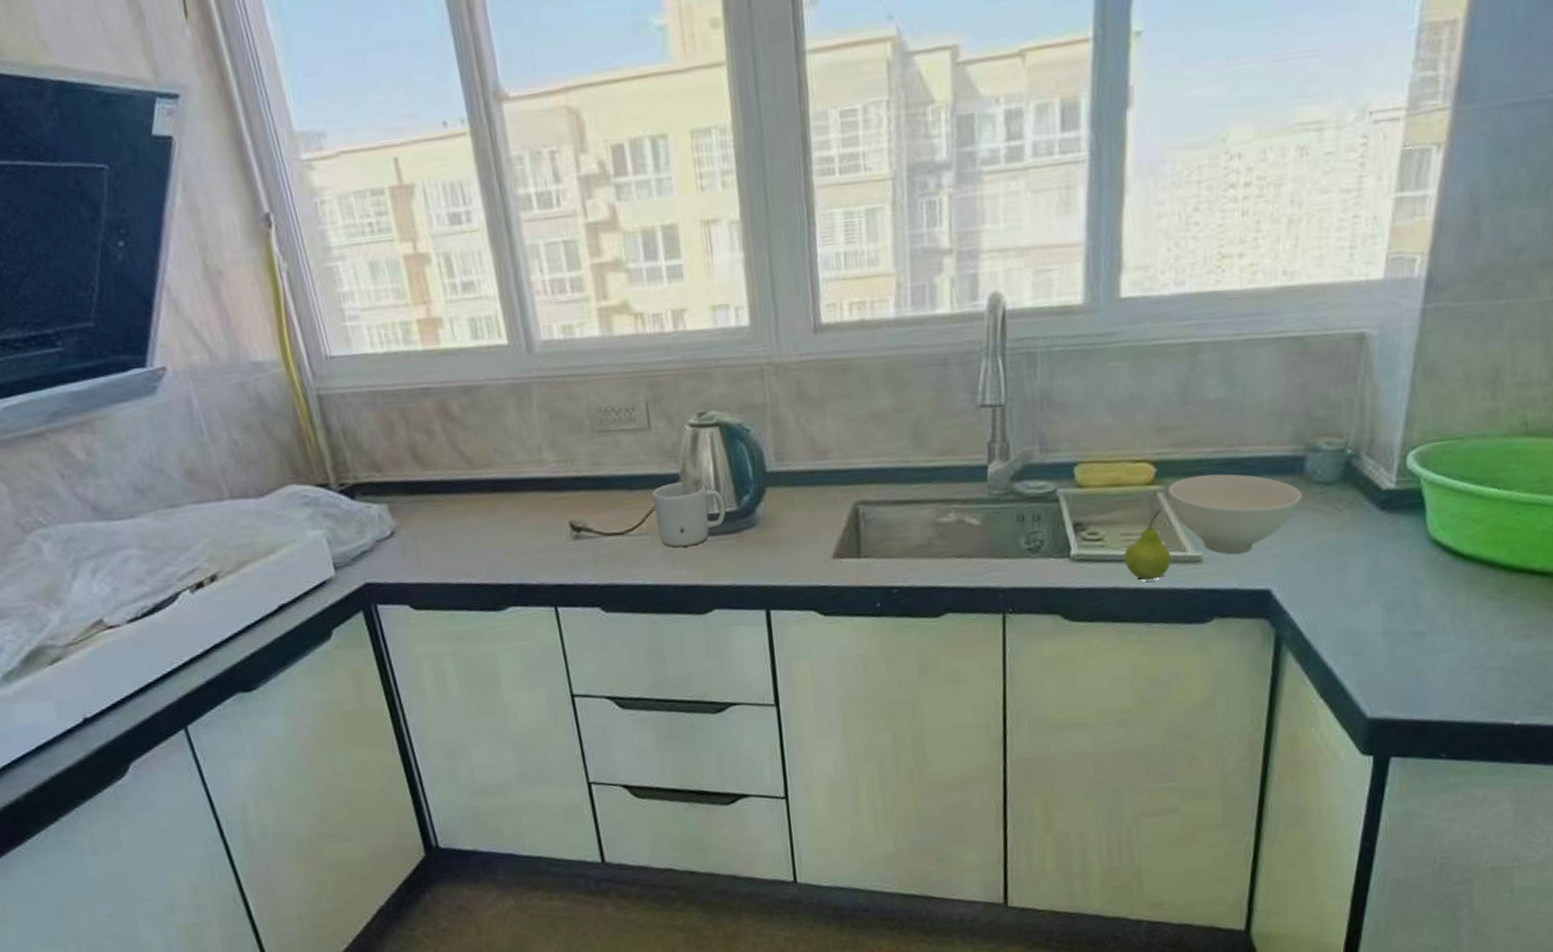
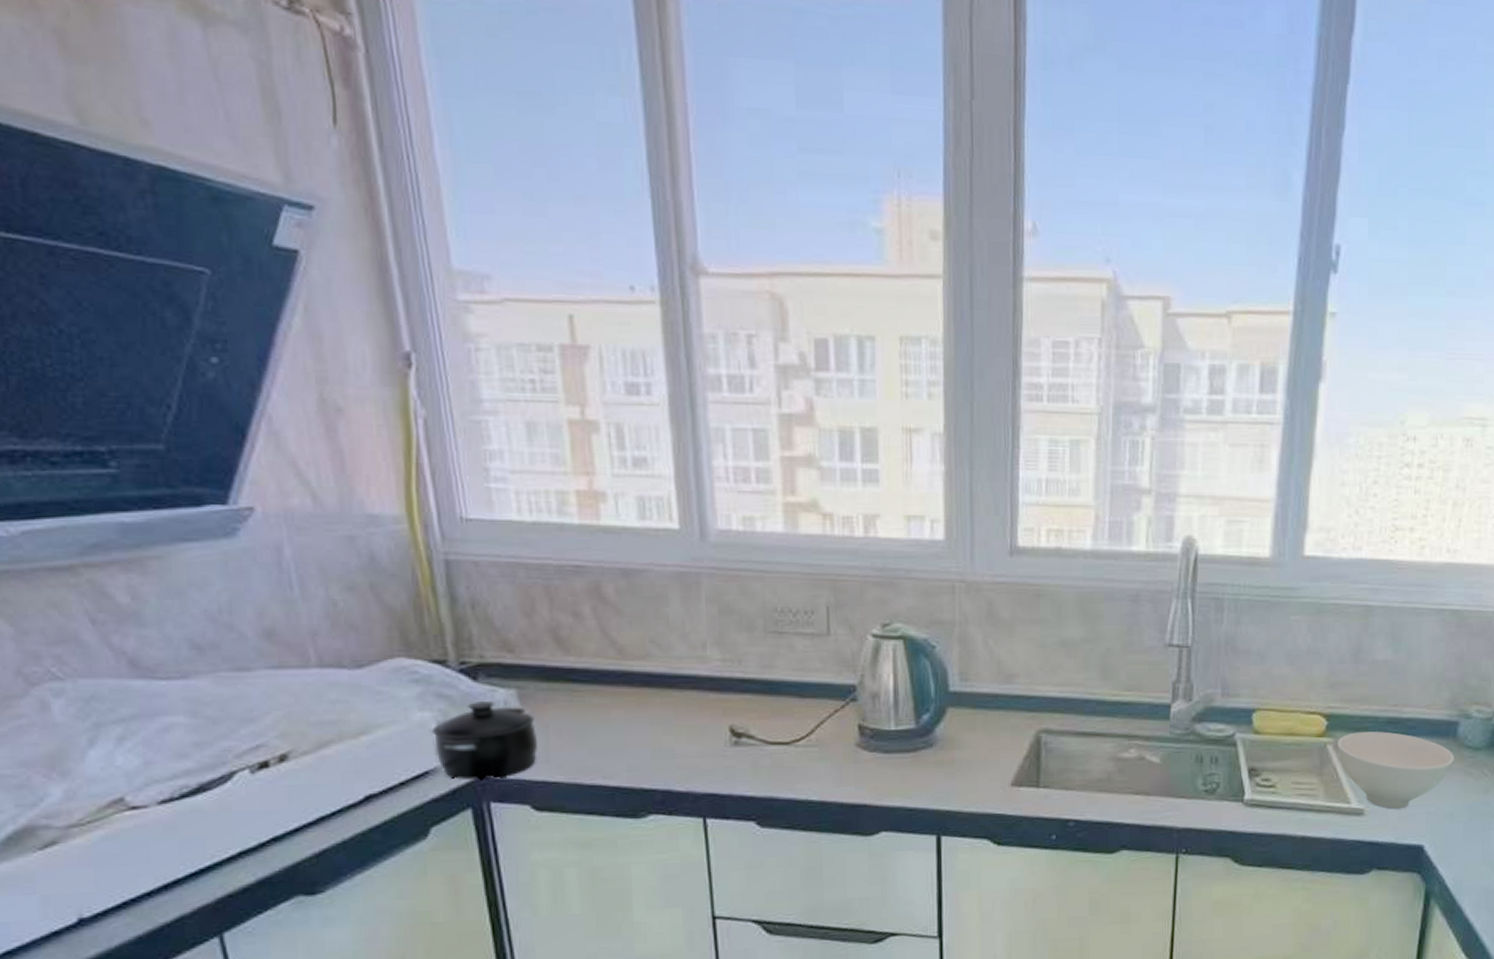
saucepan: none [324,516,410,587] -> present [432,701,537,780]
mug: present [651,482,727,548] -> none [824,694,904,763]
fruit: present [1124,510,1171,581] -> none [1294,761,1337,830]

